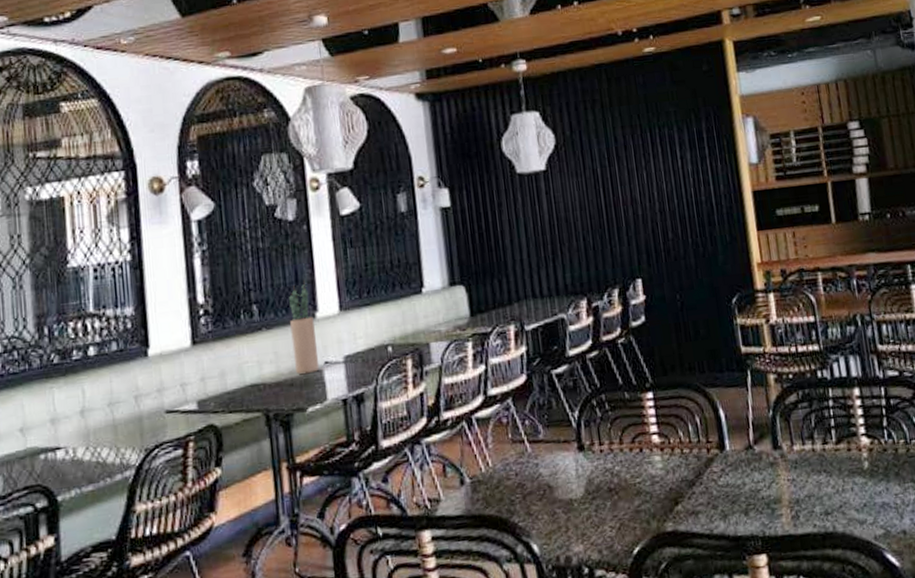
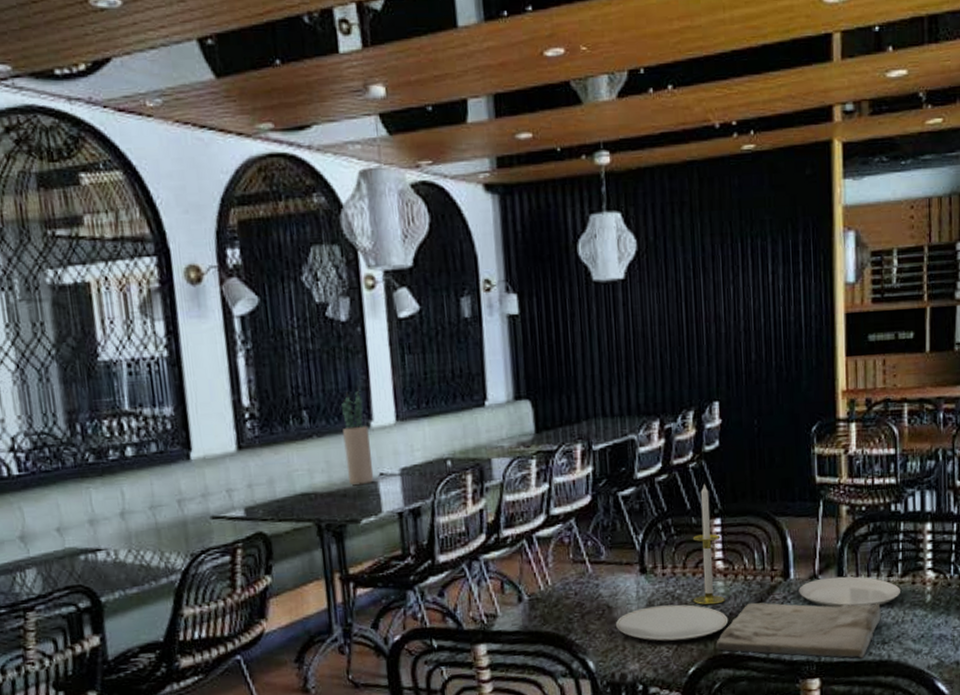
plate: none [557,481,669,521] -> present [616,604,729,642]
candle: none [626,358,664,481] -> present [692,483,725,605]
napkin: none [658,472,821,531] -> present [716,602,881,659]
plate: none [735,445,837,479] -> present [799,576,900,608]

